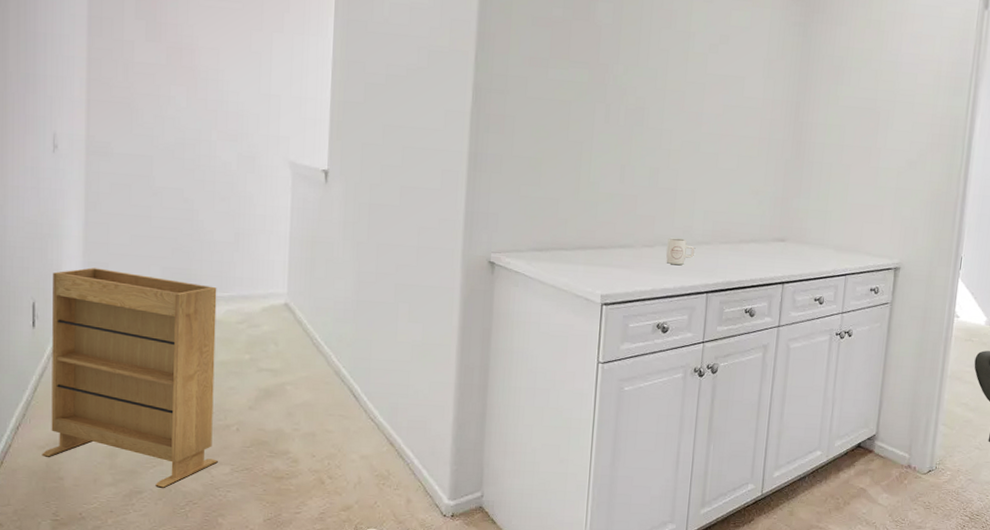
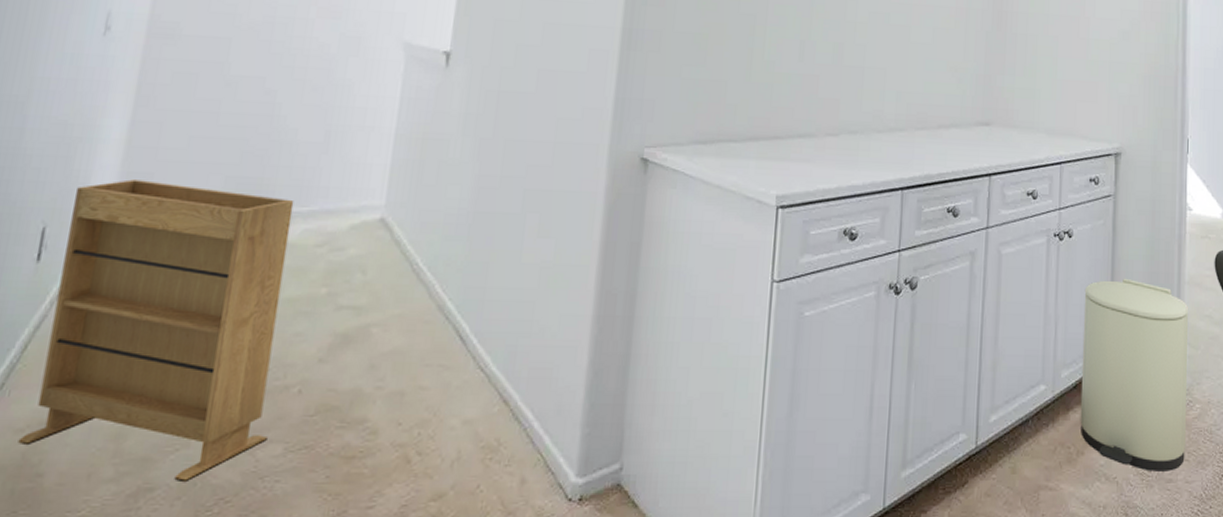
mug: present [666,237,695,265] -> none [853,124,886,156]
pedal bin: none [848,371,949,521] -> present [1080,278,1189,471]

